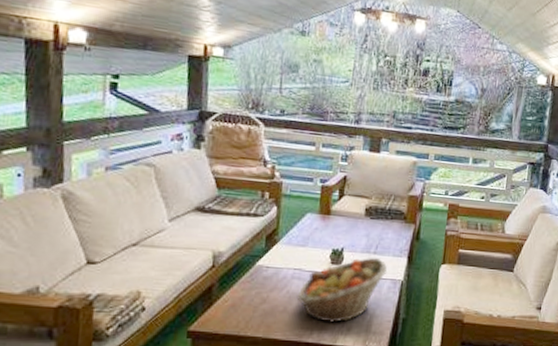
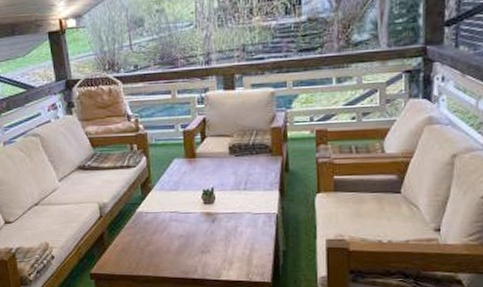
fruit basket: present [297,258,387,323] -> none [177,194,260,259]

